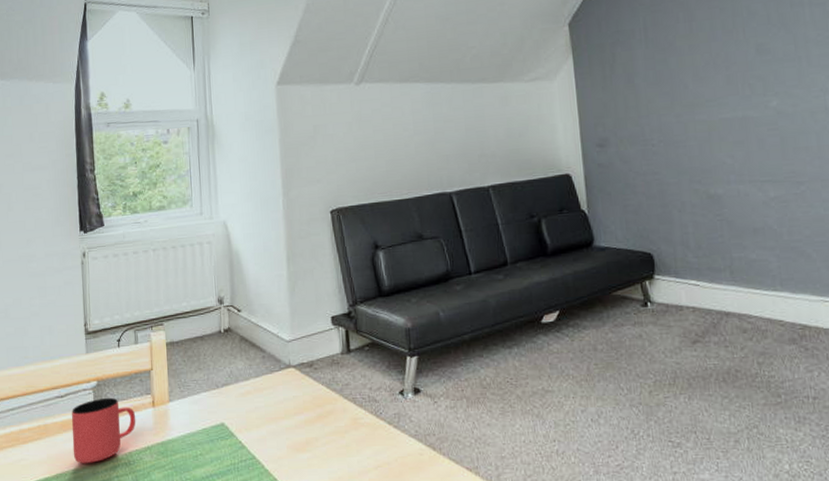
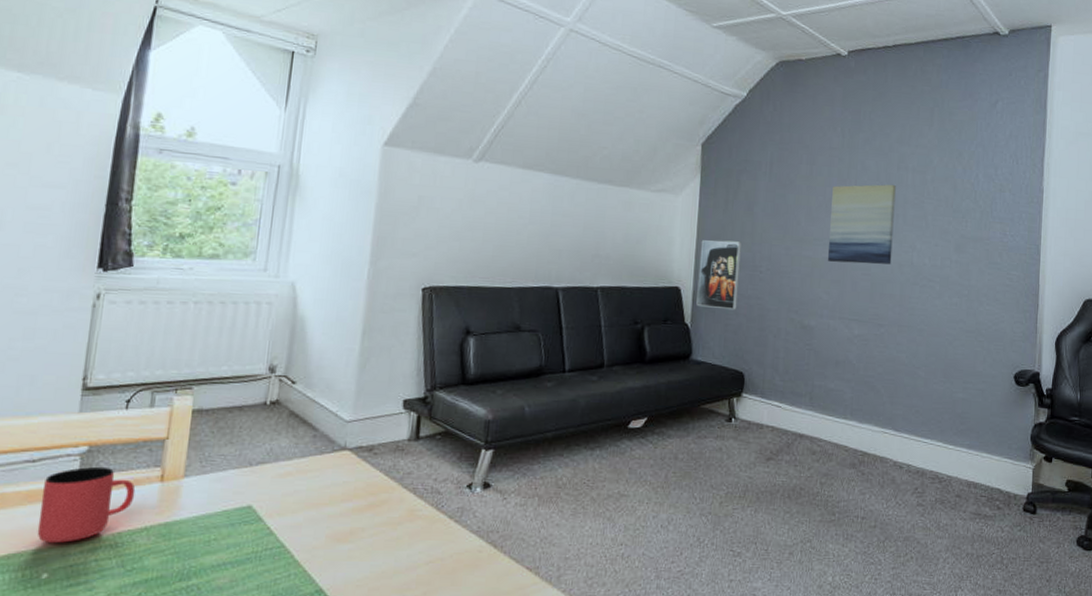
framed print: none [584,117,633,191] -> present [696,240,741,310]
wall art: none [718,24,801,122] -> present [827,184,896,265]

